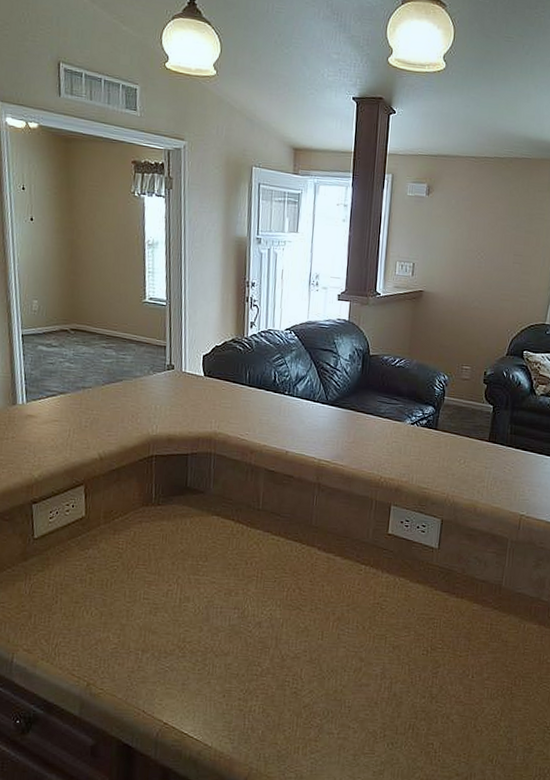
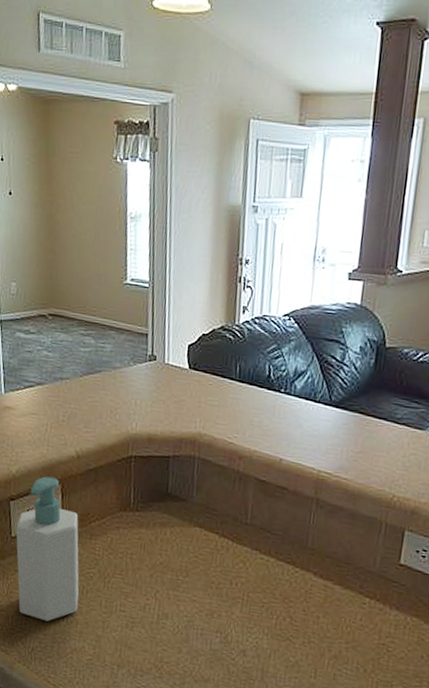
soap bottle: none [38,479,103,617] -> present [15,476,79,622]

